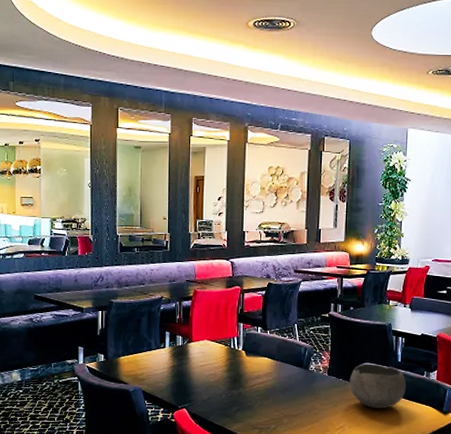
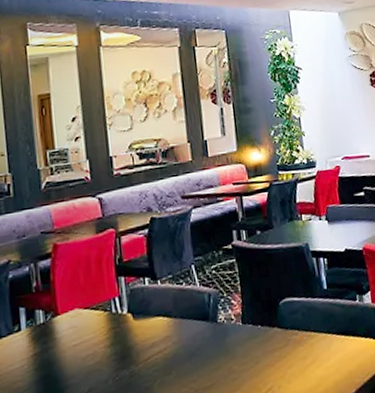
bowl: present [349,363,406,409] -> none [269,296,339,356]

